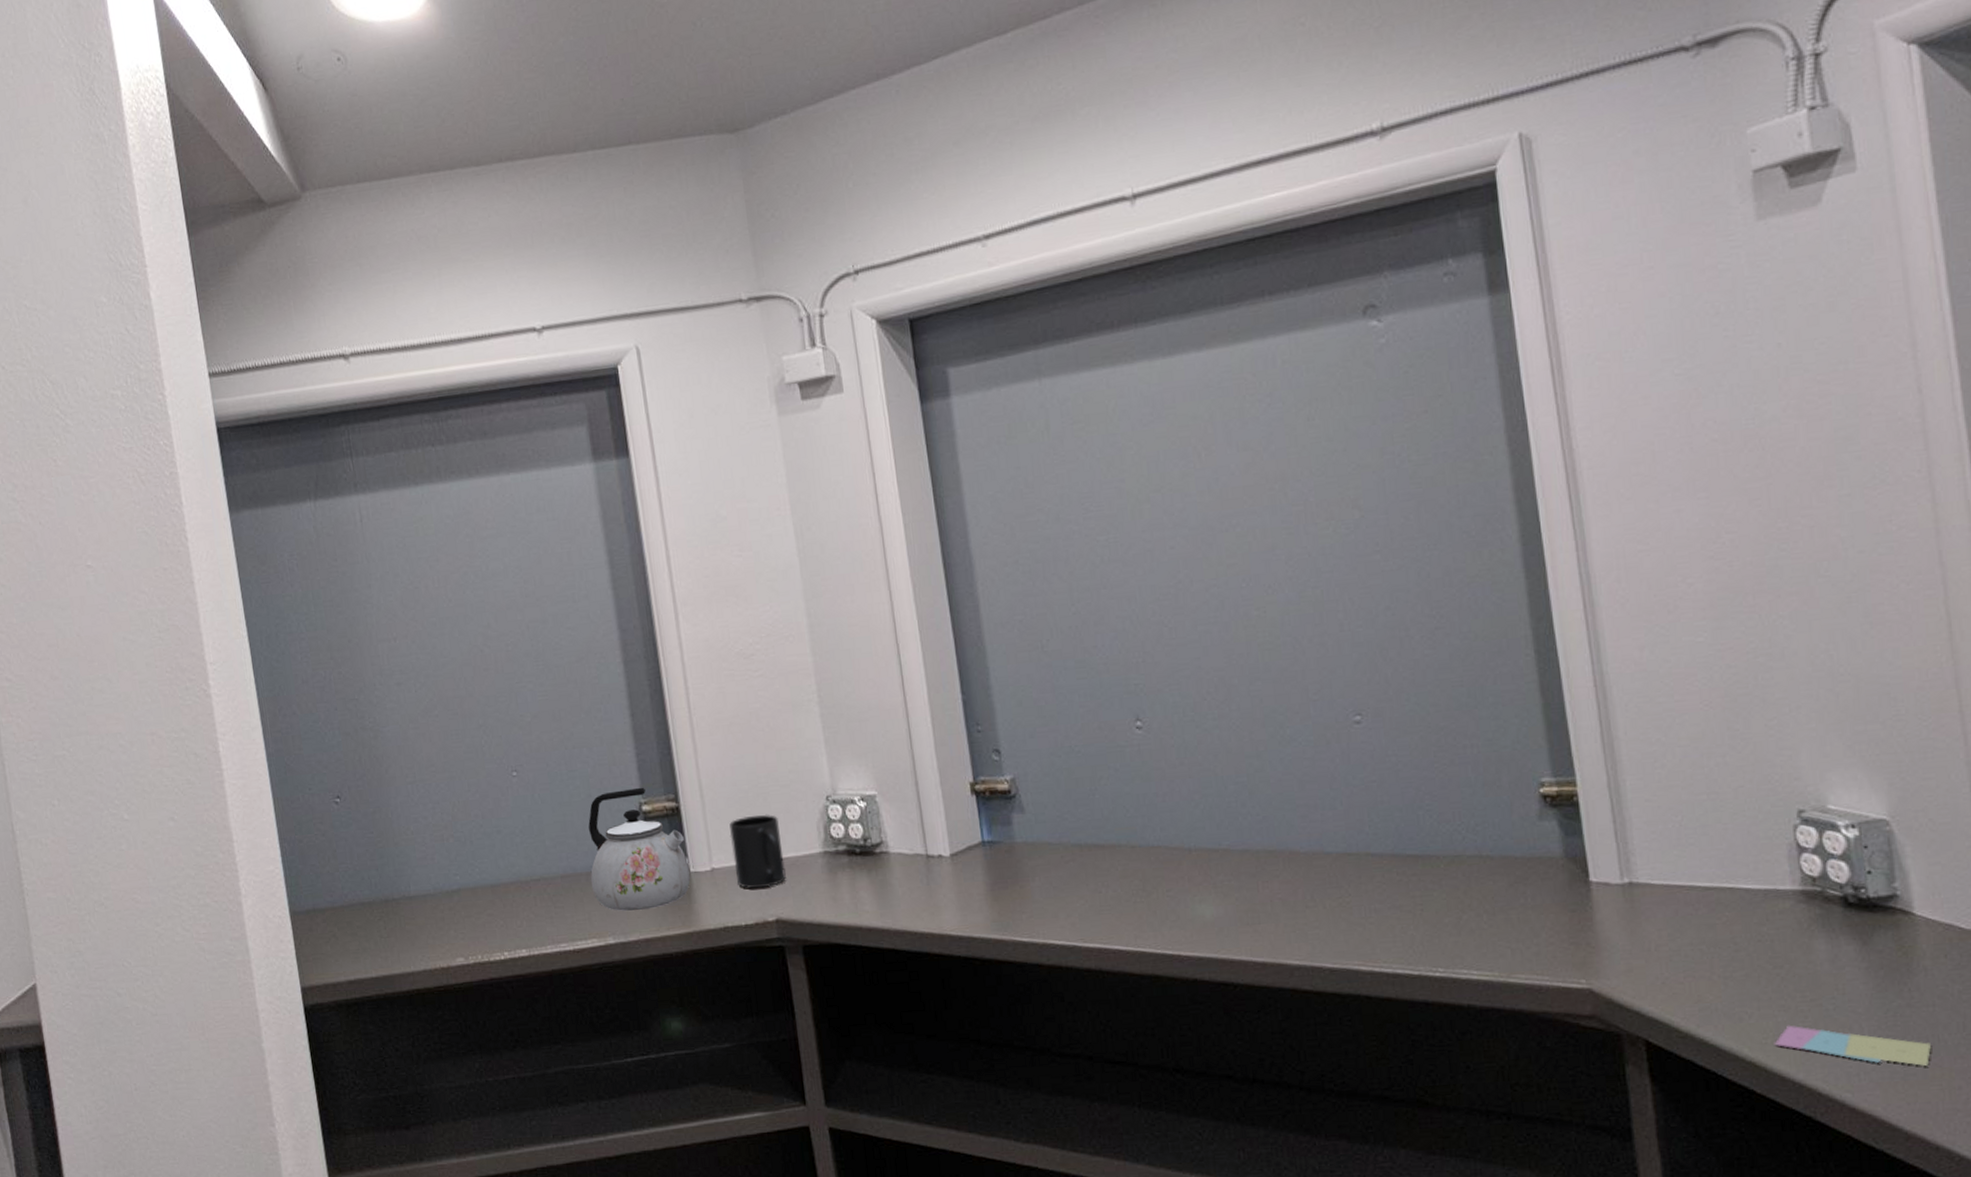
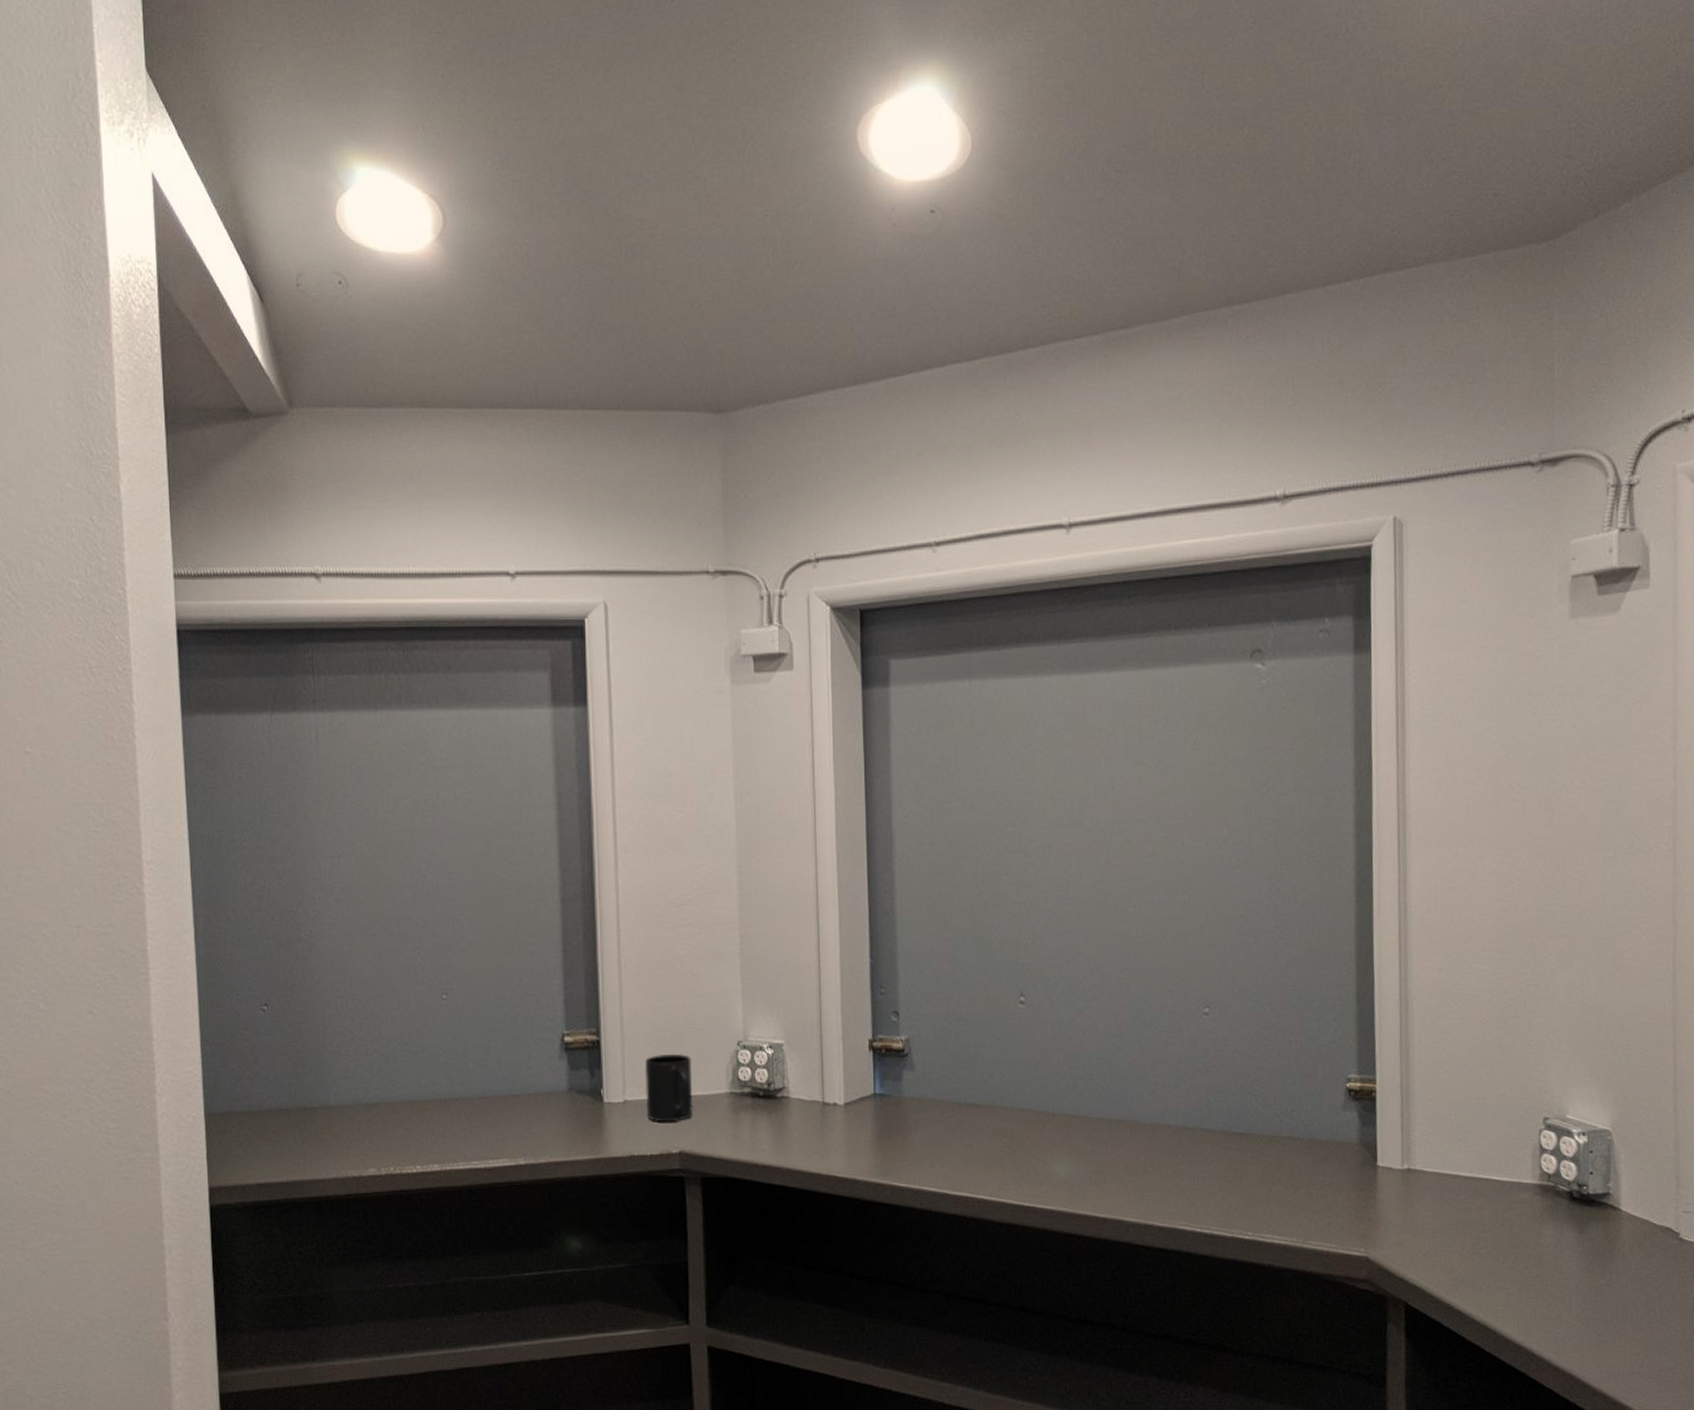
kettle: present [588,787,691,911] -> none [508,1019,604,1135]
sticky notes: present [1774,1025,1931,1066] -> none [1503,1296,1620,1335]

